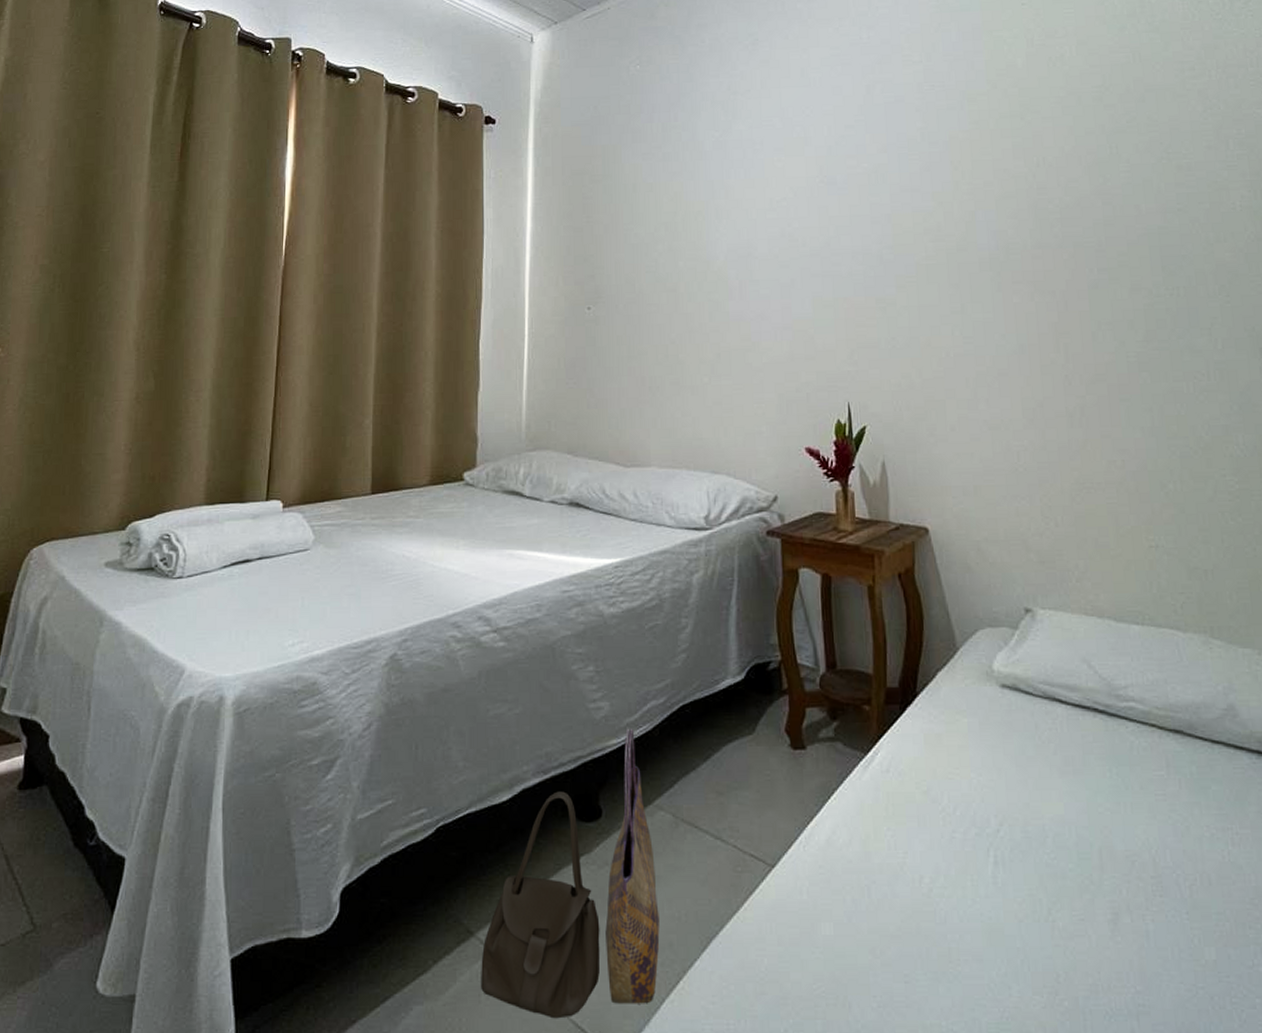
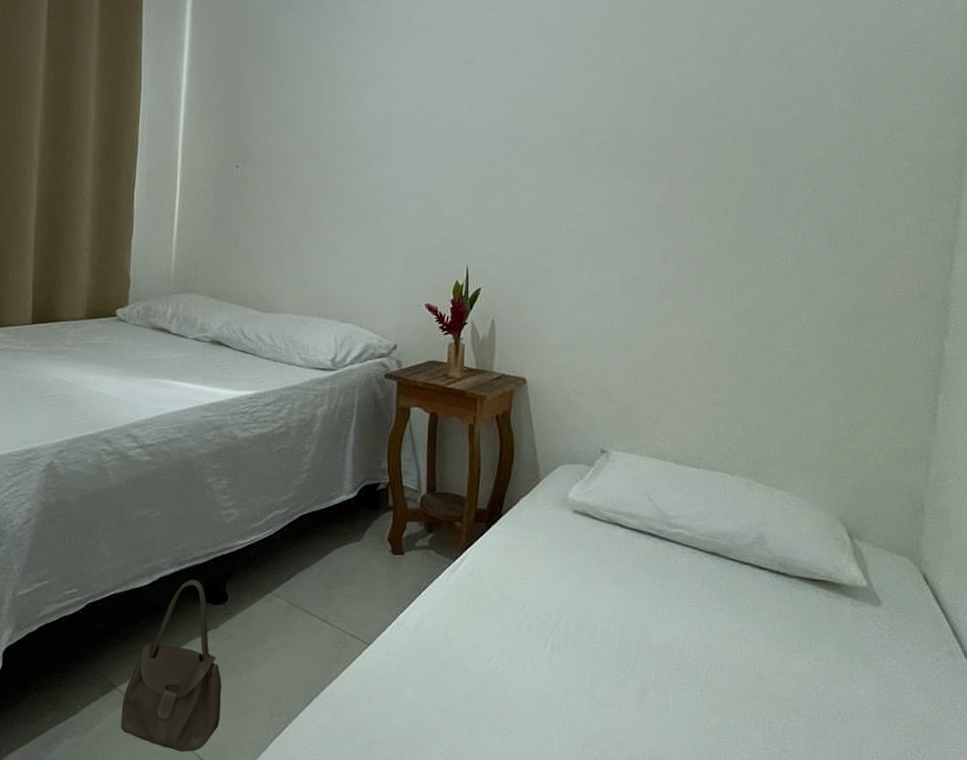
tote bag: present [605,728,660,1004] -> none [226,531,272,744]

